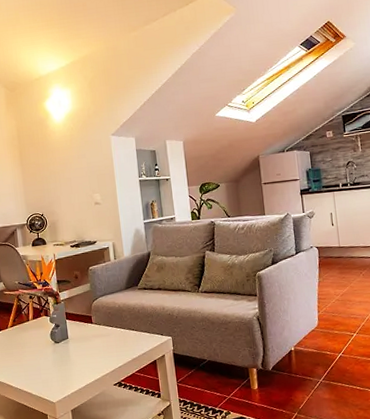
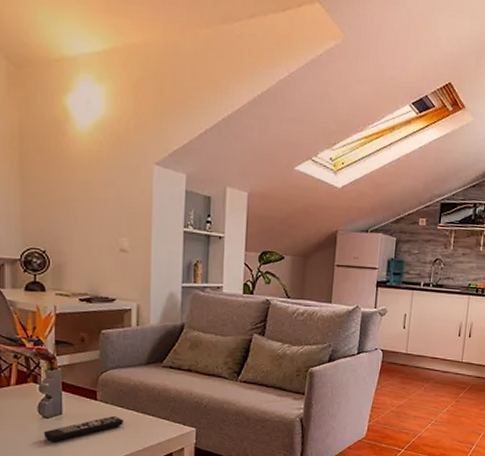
remote control: none [56,335,115,362] -> present [43,416,123,442]

